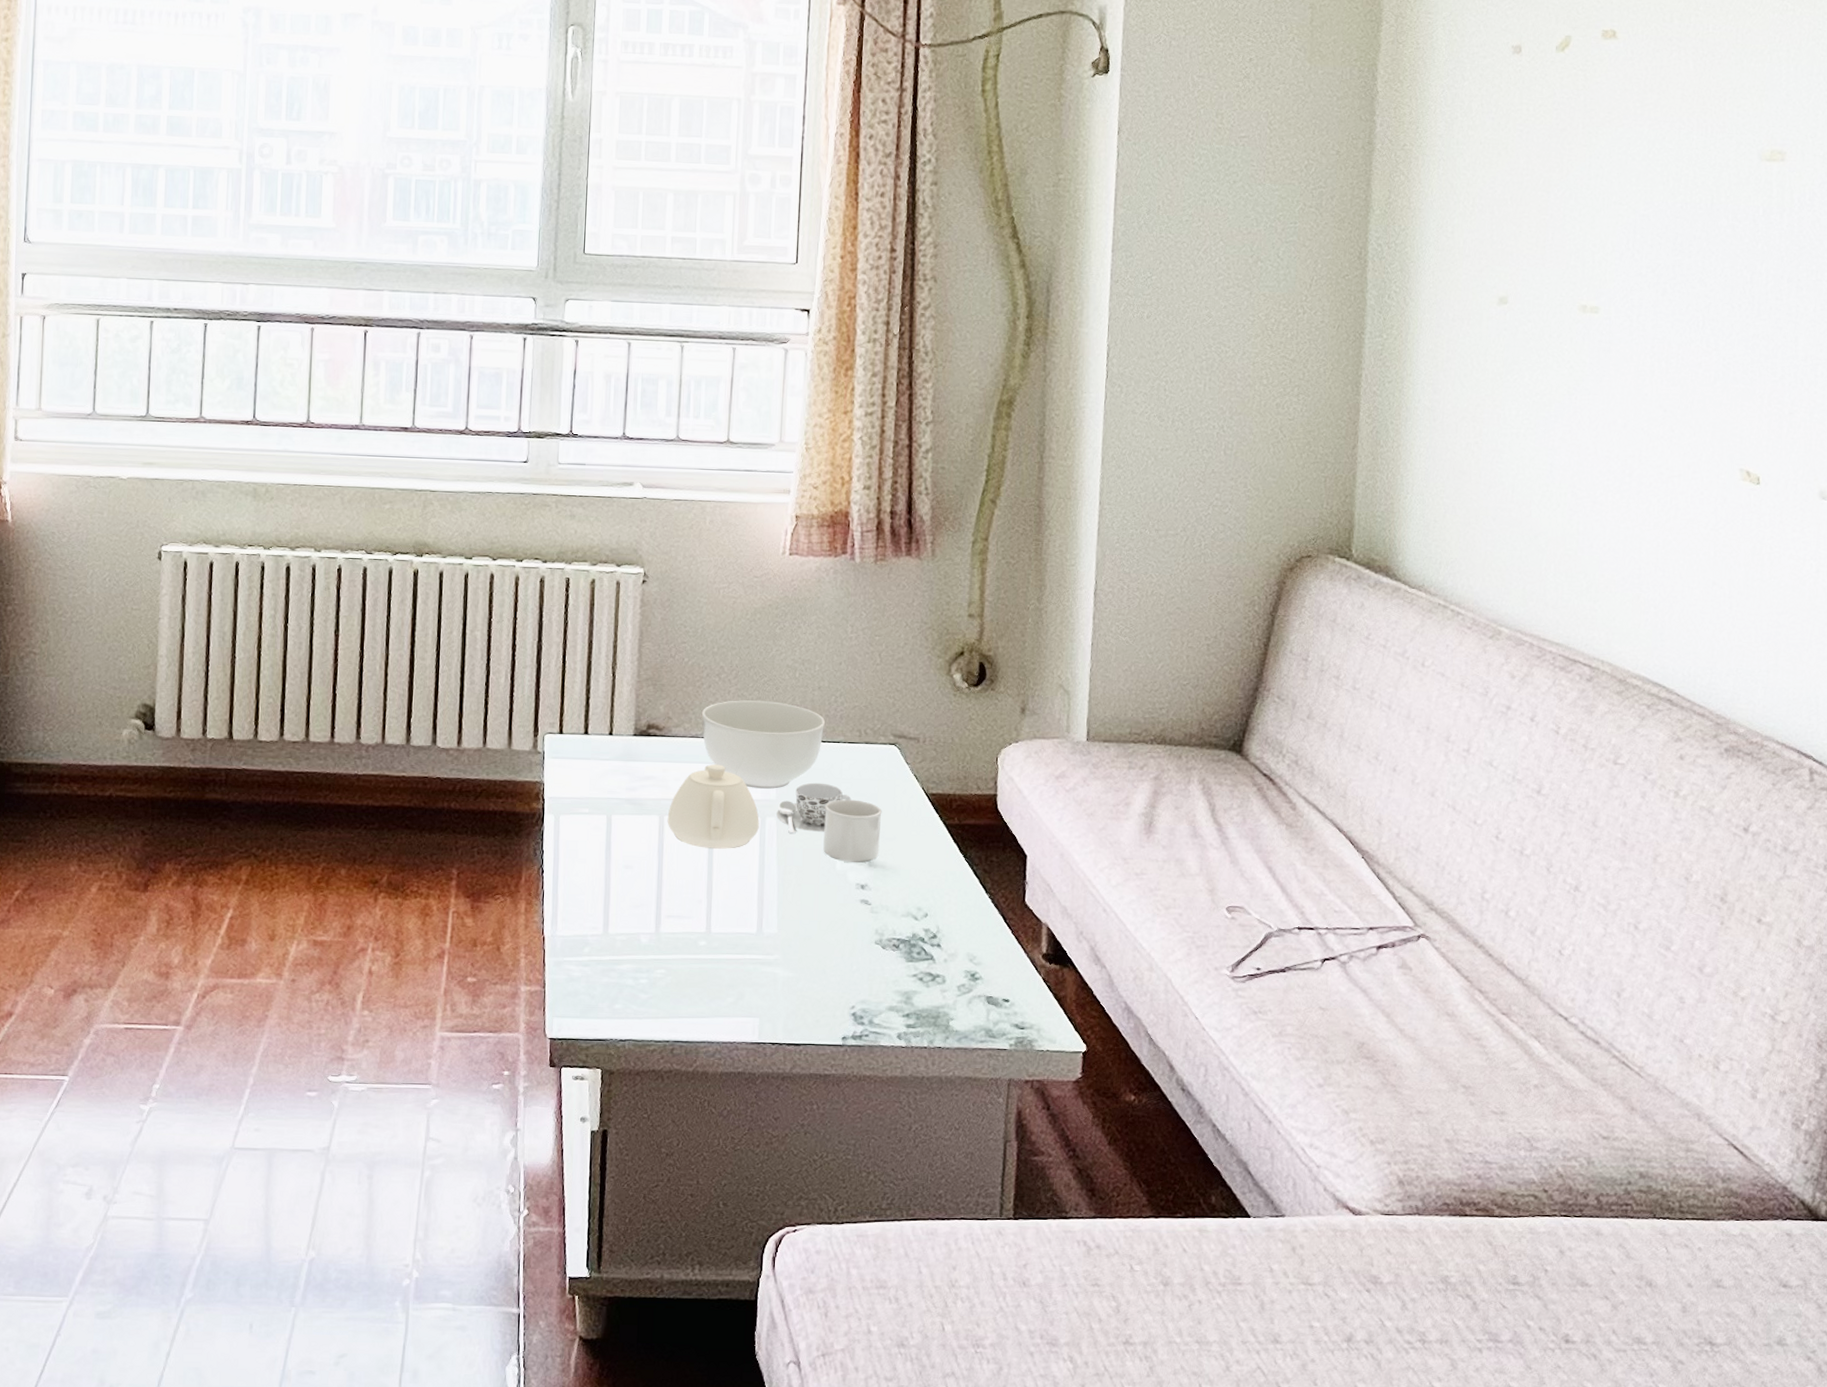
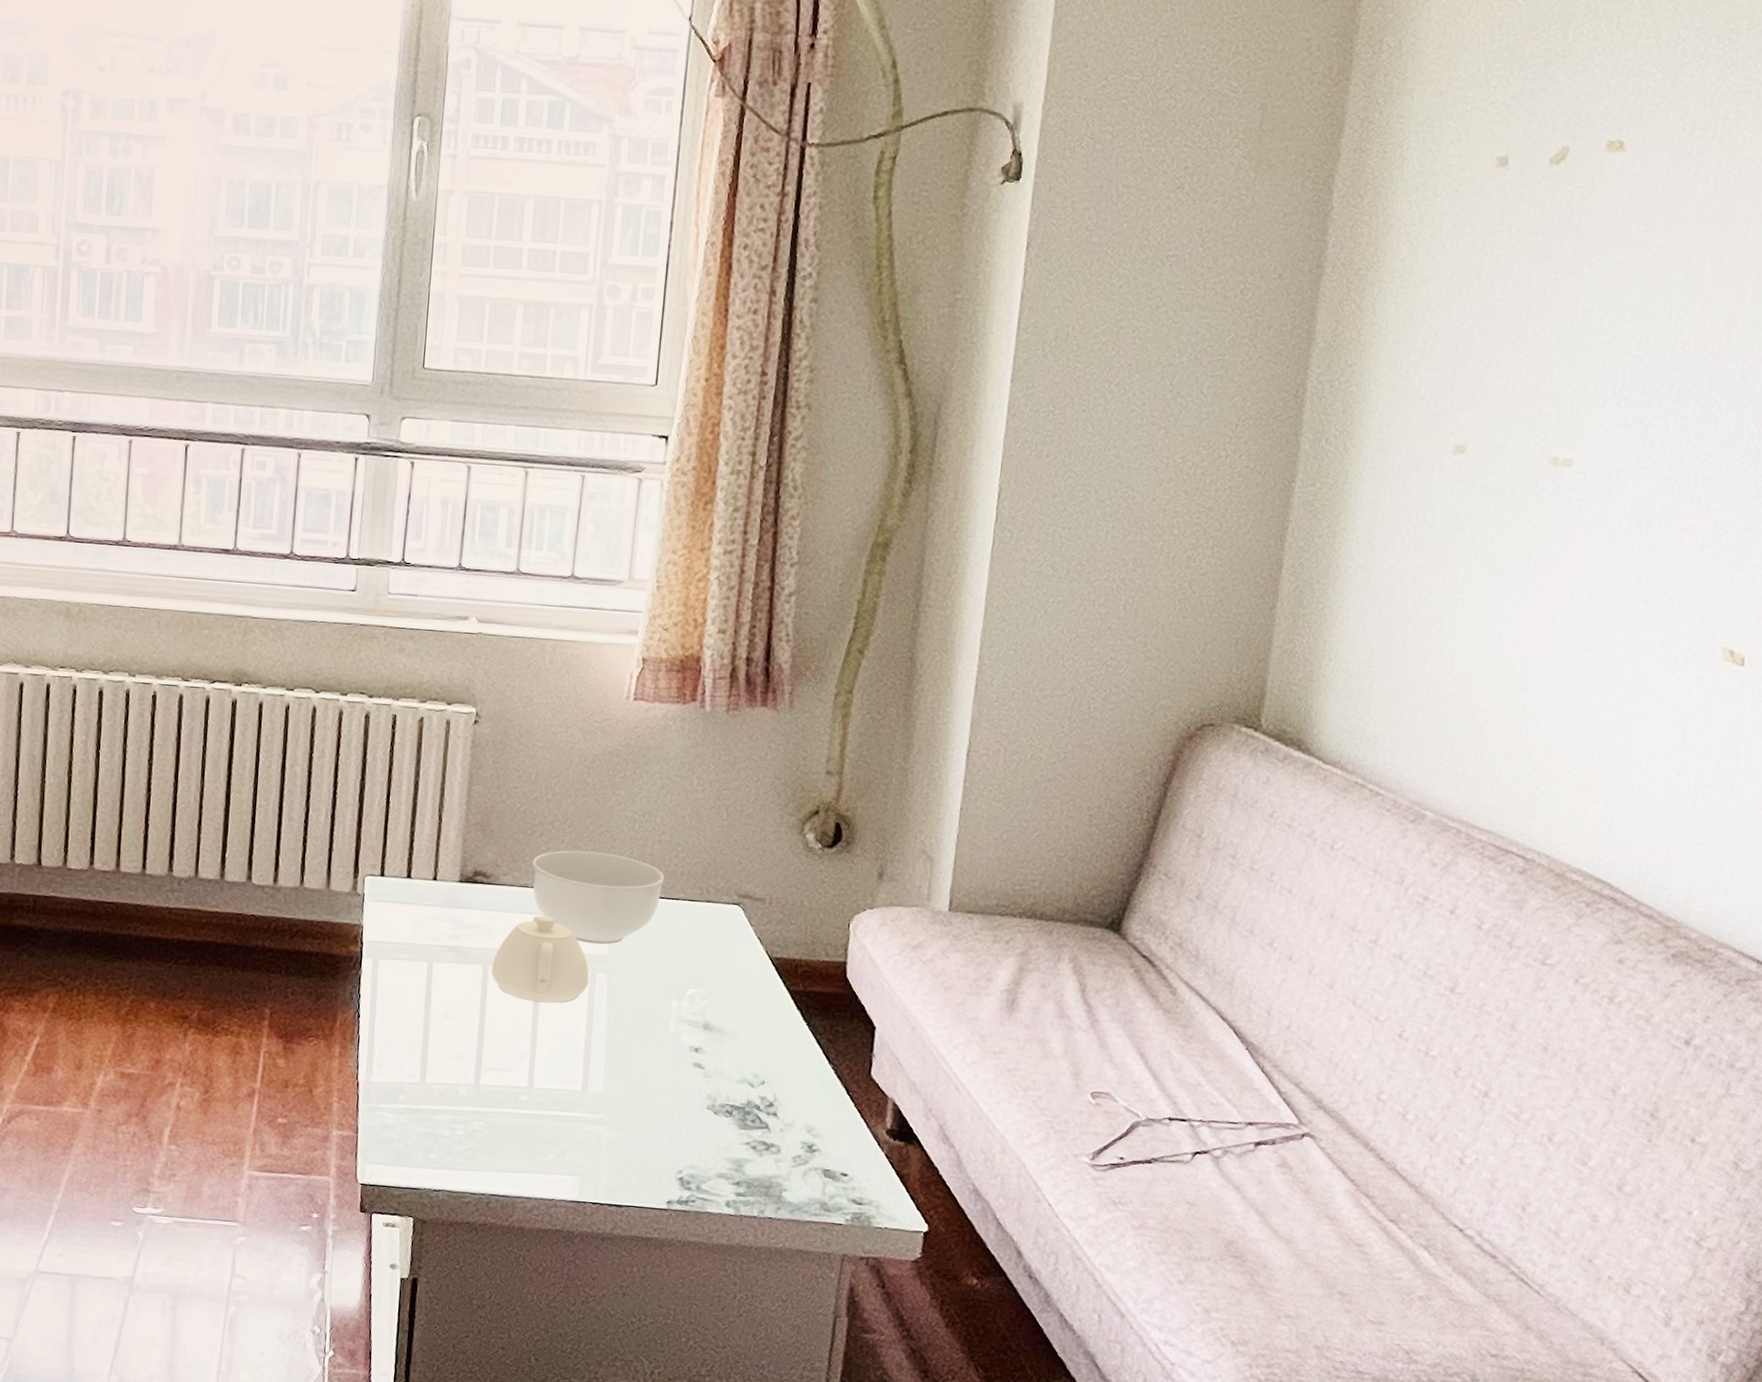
teacup: present [776,782,851,833] -> none [608,939,689,992]
mug: present [823,799,882,864] -> none [656,958,721,1026]

